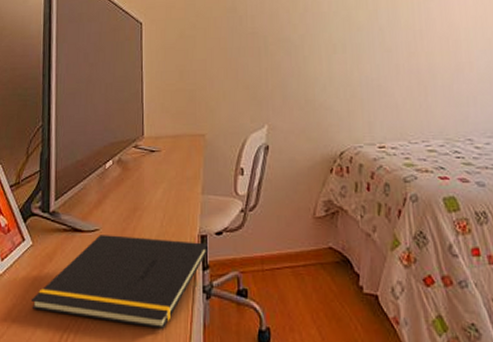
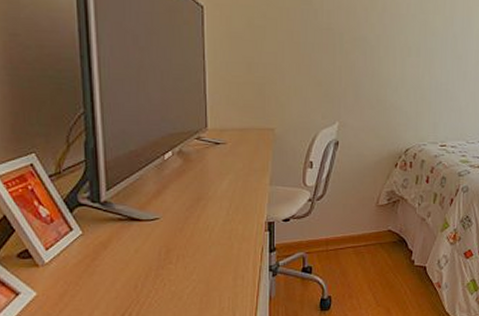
notepad: present [31,235,209,329] -> none [85,223,276,303]

